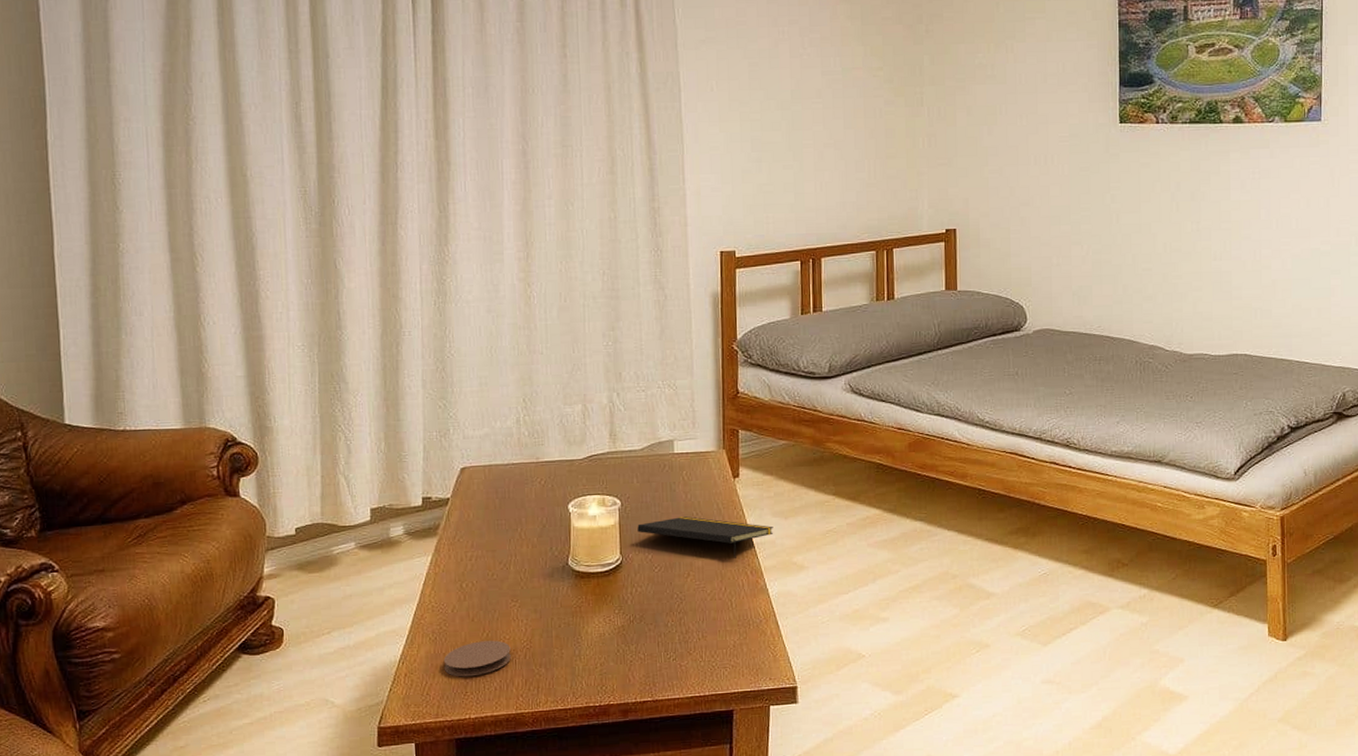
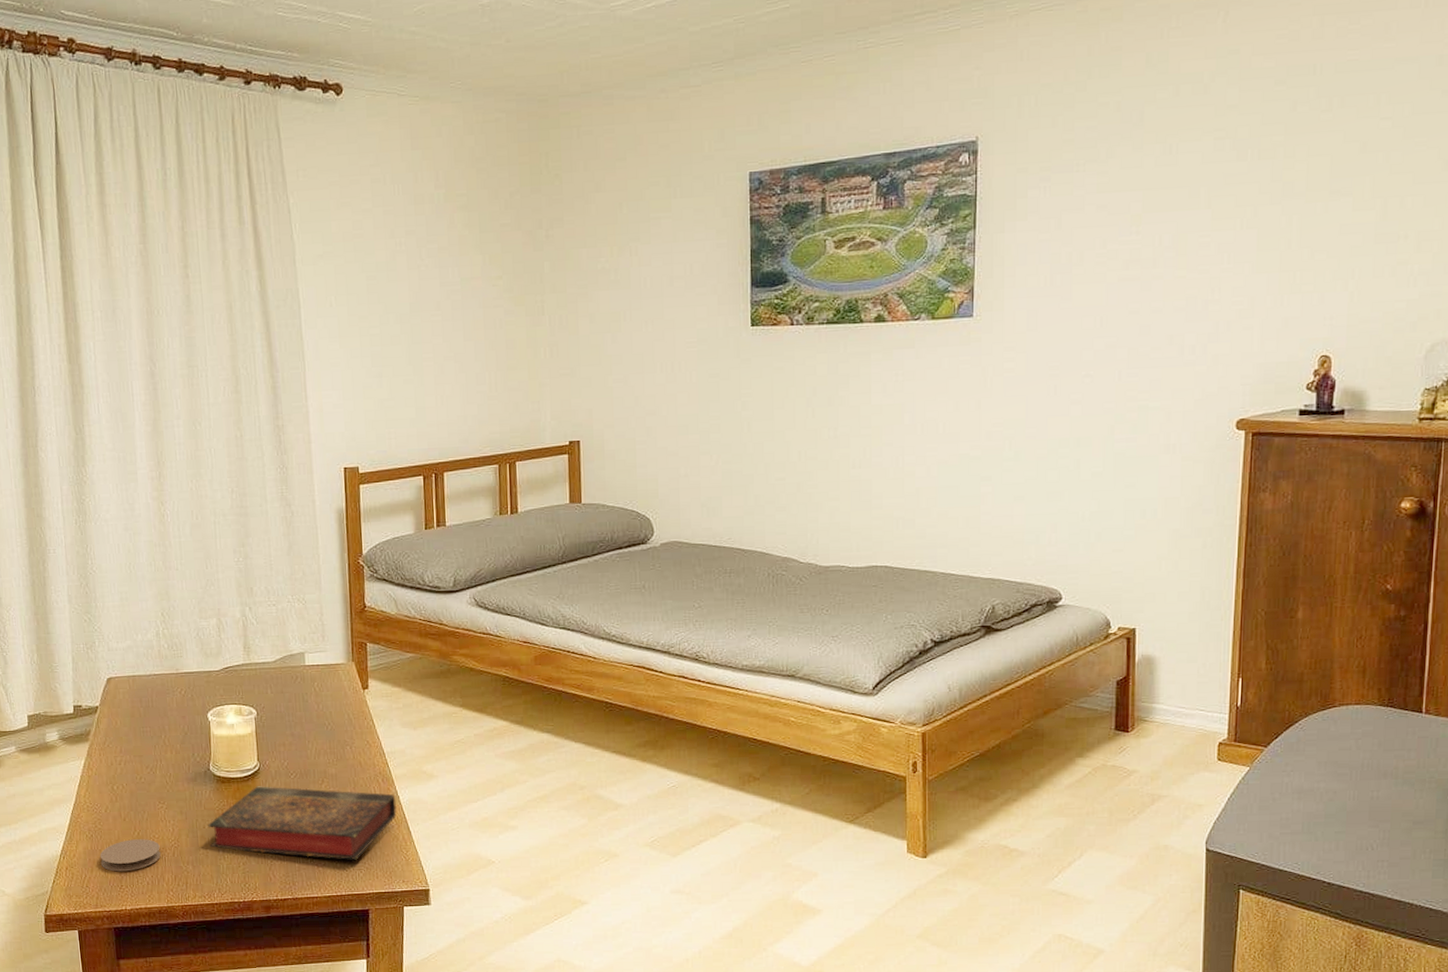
book: none [564,581,766,658] -> present [208,786,398,860]
notepad: present [637,516,774,558] -> none [273,726,403,766]

